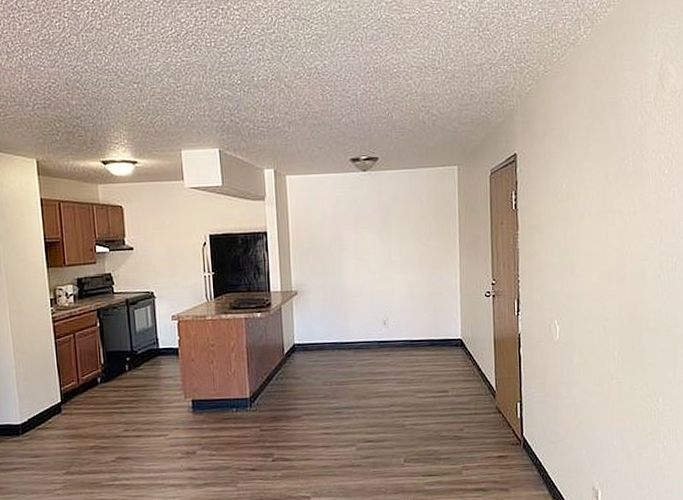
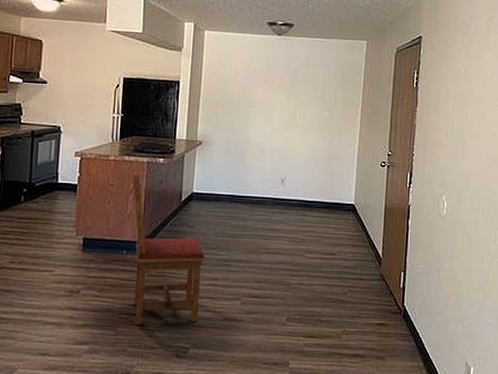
dining chair: none [231,332,315,479] -> present [132,174,205,325]

